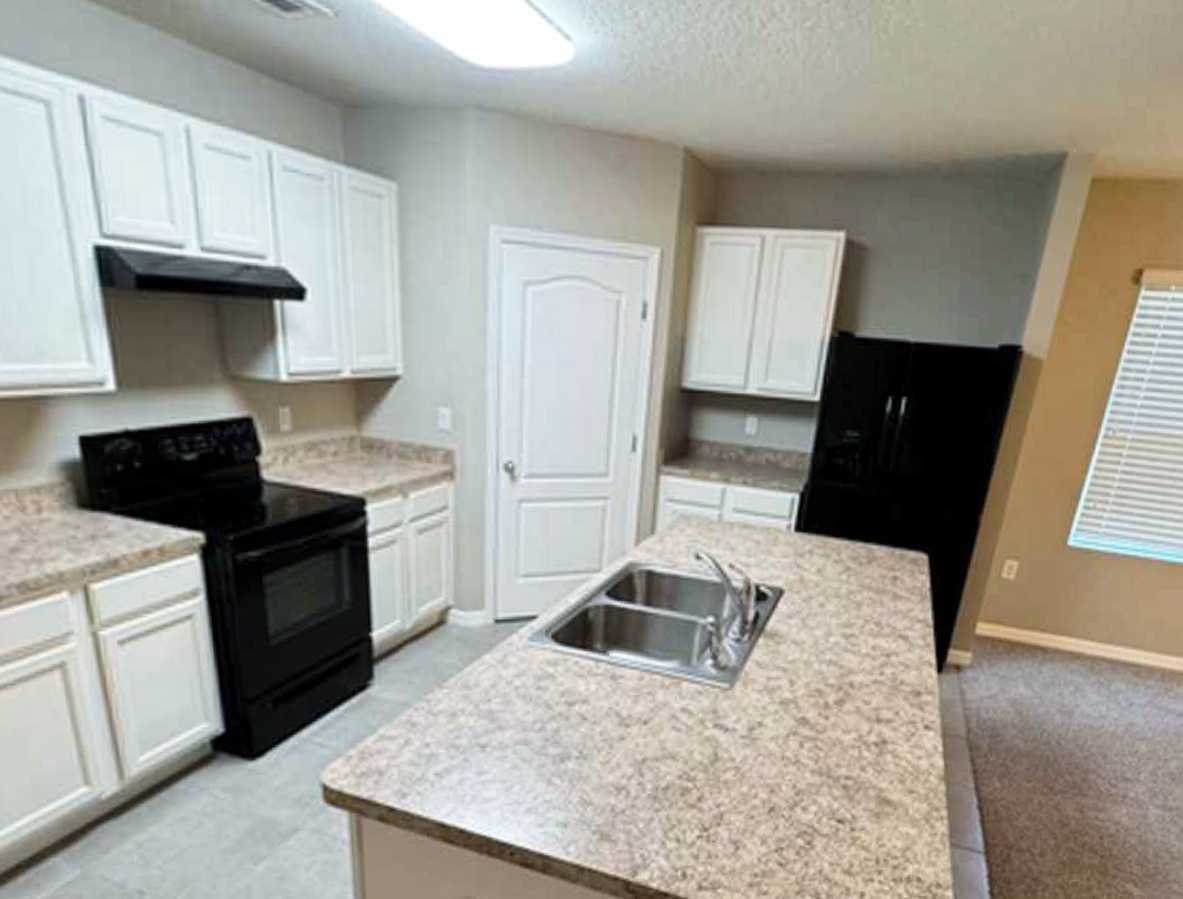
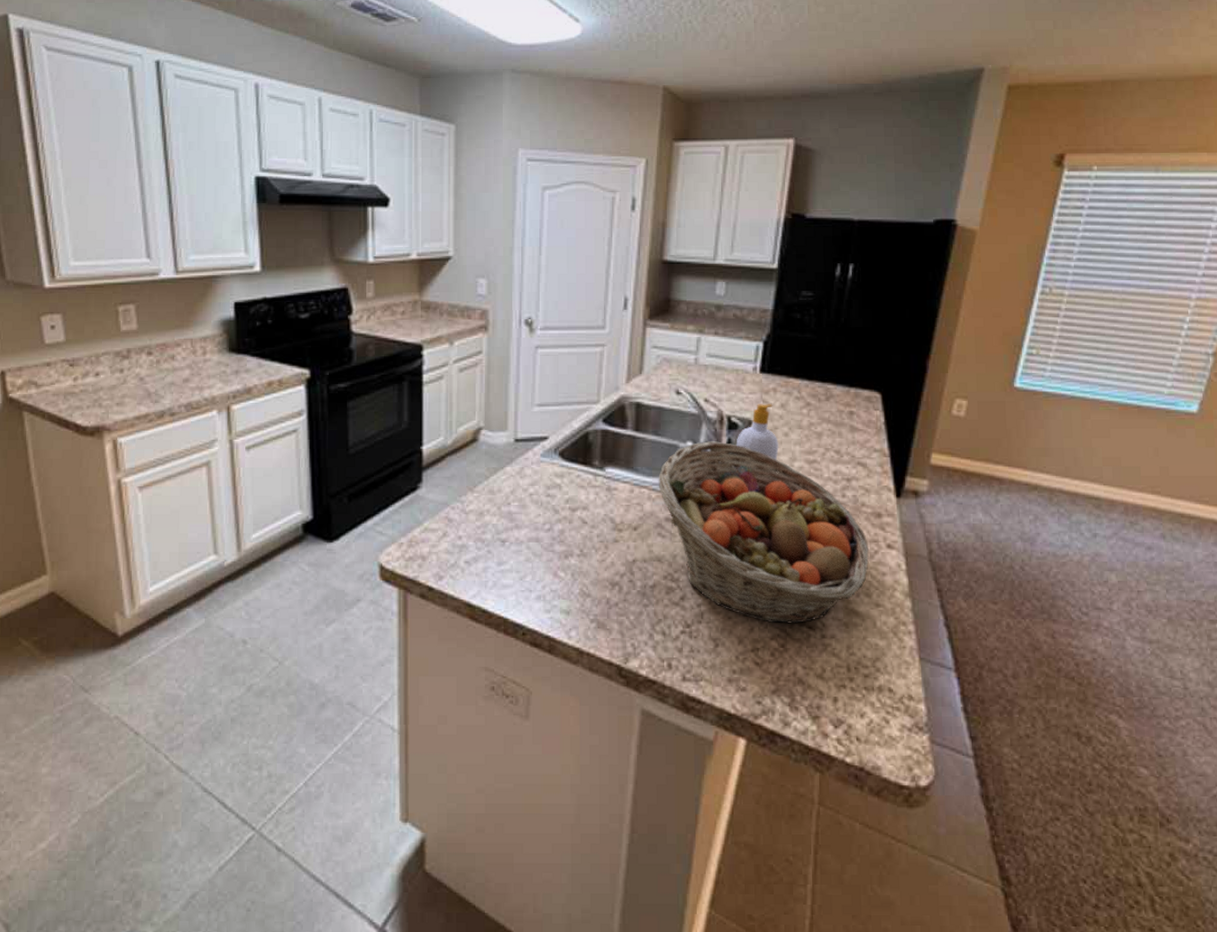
fruit basket: none [673,615,905,820] -> present [658,441,869,624]
soap bottle: none [761,569,813,646] -> present [734,404,779,468]

